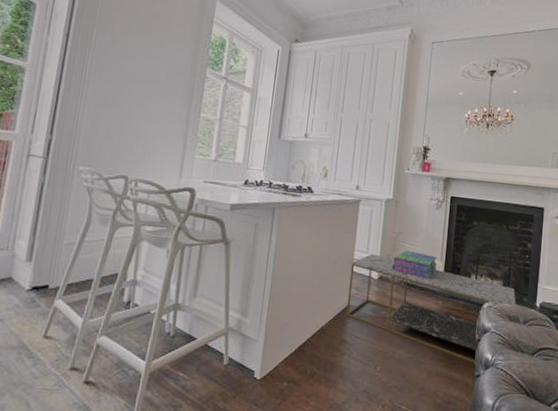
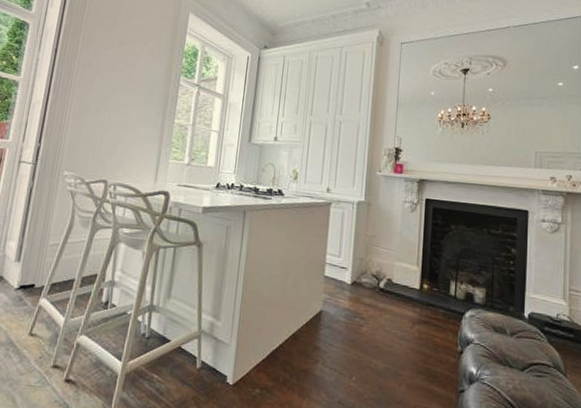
coffee table: present [346,254,516,363] -> none [319,258,502,377]
stack of books: present [392,250,437,280] -> none [365,254,414,286]

